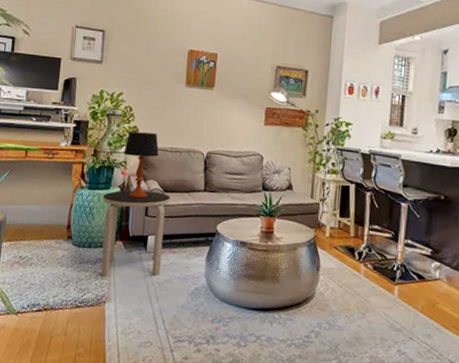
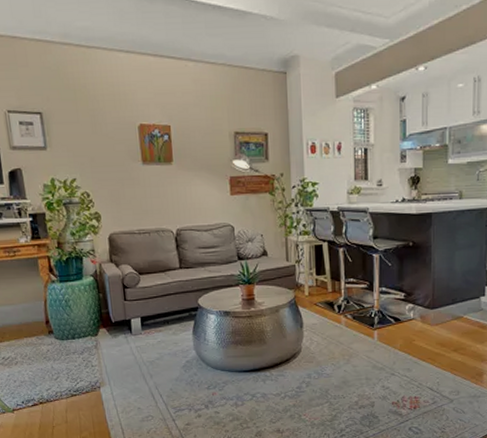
side table: present [100,190,171,278] -> none [77,275,150,365]
table lamp: present [124,131,159,199] -> none [89,217,127,285]

